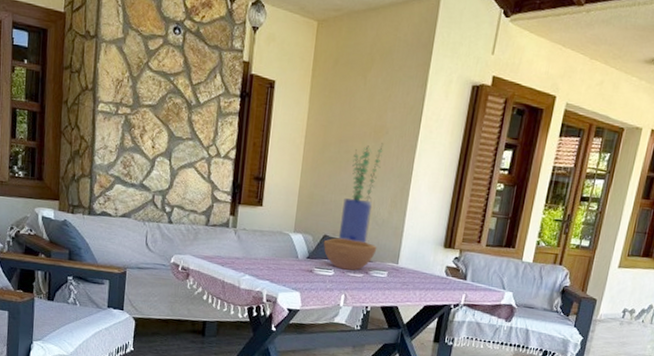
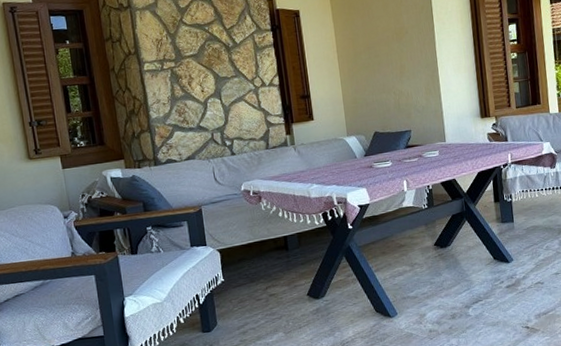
bowl: present [323,237,377,271] -> none [375,129,424,159]
vase: present [339,143,384,243] -> none [383,42,413,133]

